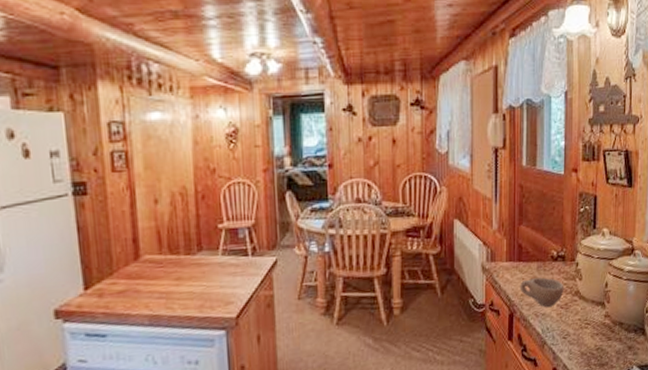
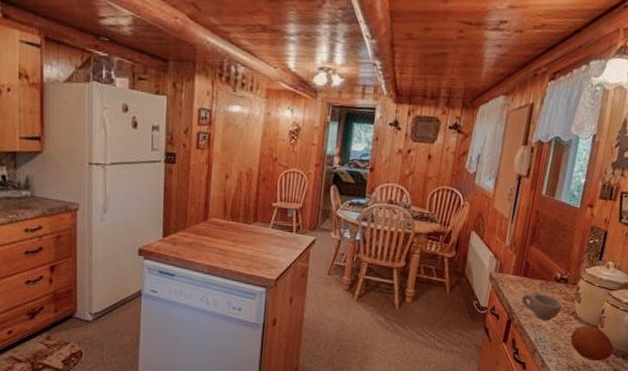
fruit: none [578,303,624,342] -> present [570,326,614,361]

